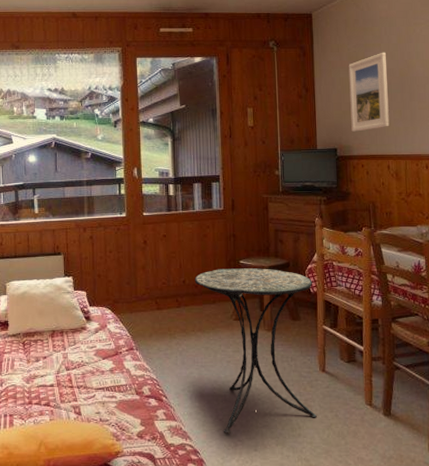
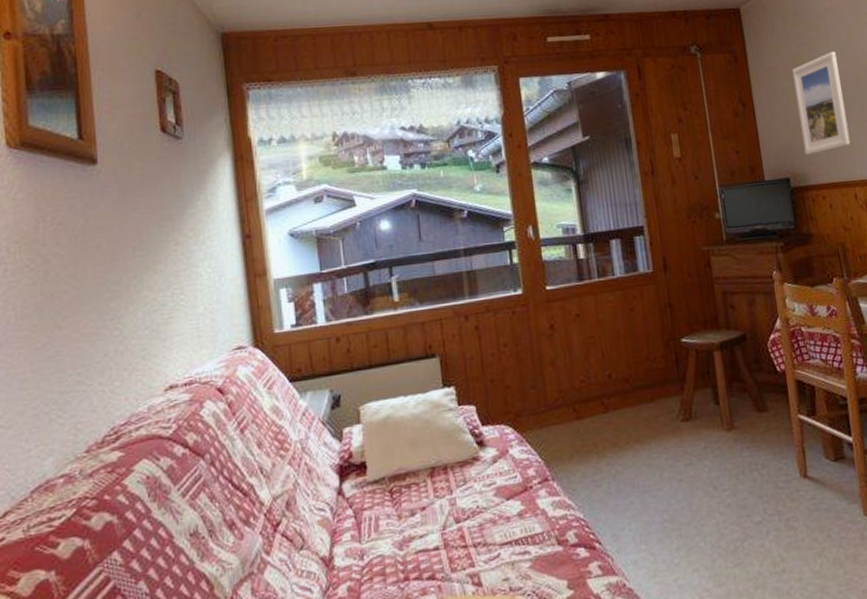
side table: present [194,268,317,435] -> none [623,345,804,585]

